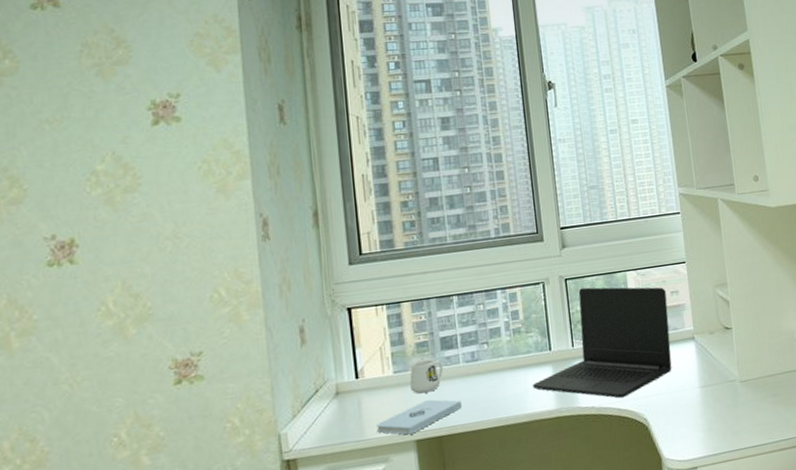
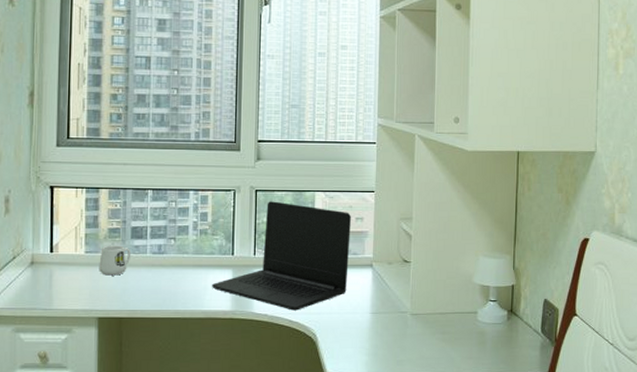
notepad: present [376,399,463,435] -> none [64,282,145,311]

